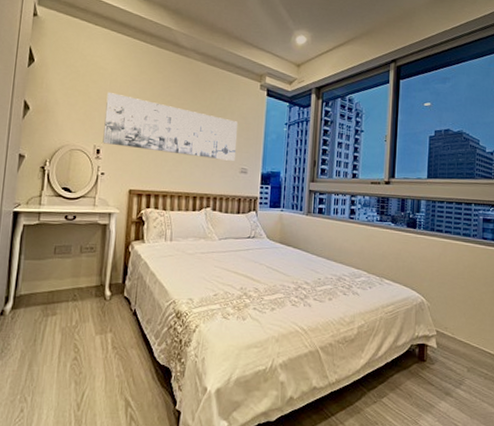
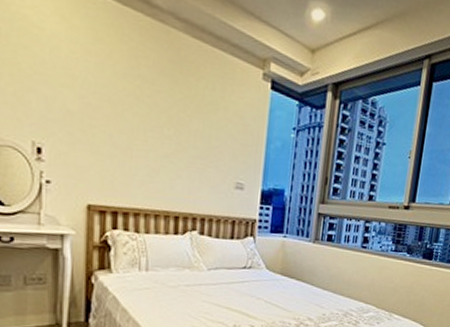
wall art: present [102,93,238,161] -> none [45,65,232,173]

